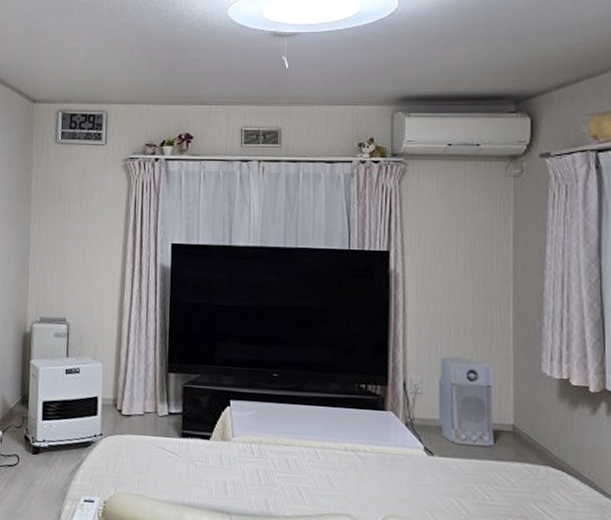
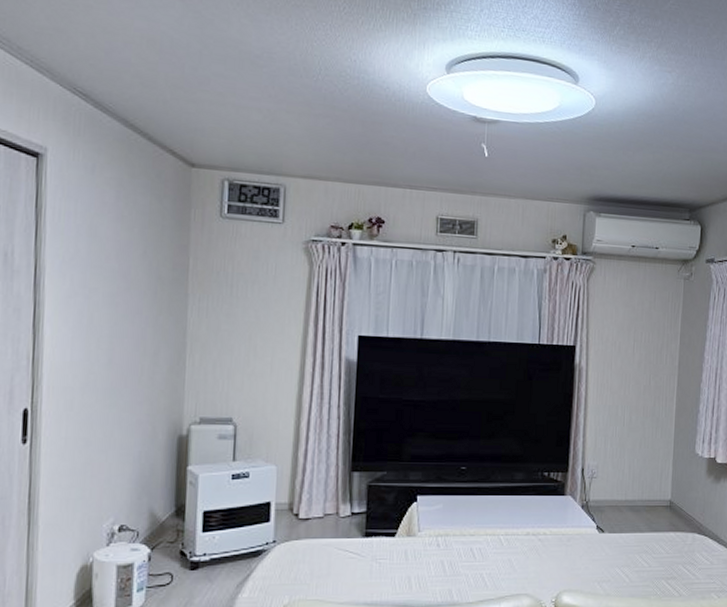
air purifier: present [438,356,494,446] -> none [610,443,656,520]

